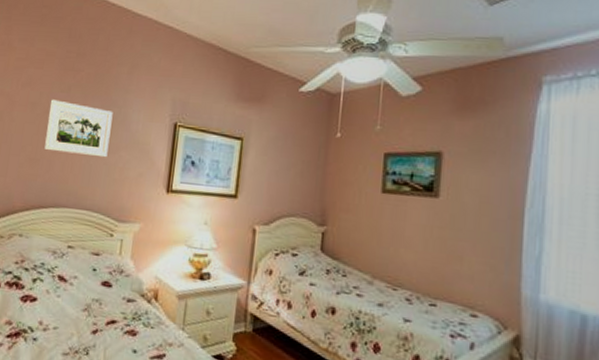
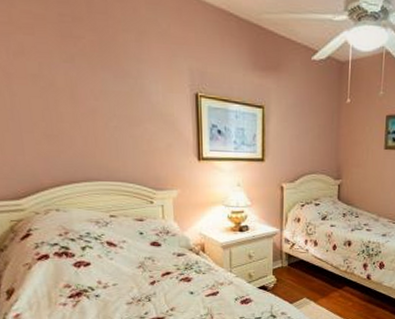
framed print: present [43,99,113,158] -> none [53,70,132,131]

